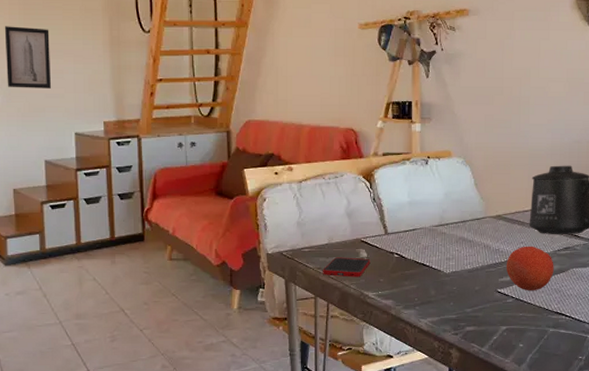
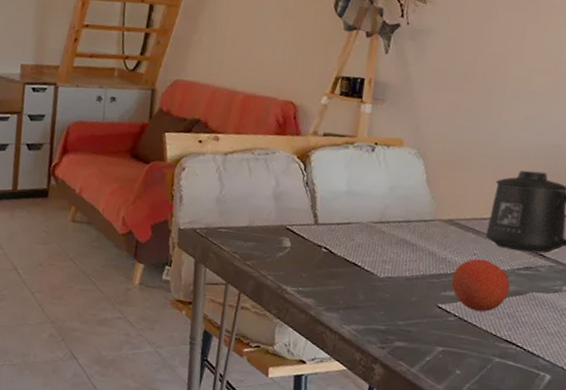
cell phone: present [323,257,371,277] -> none [238,242,294,269]

